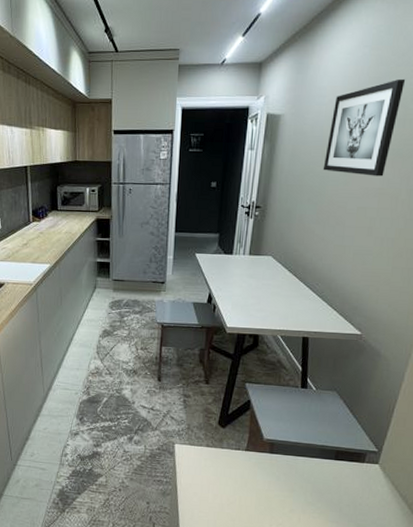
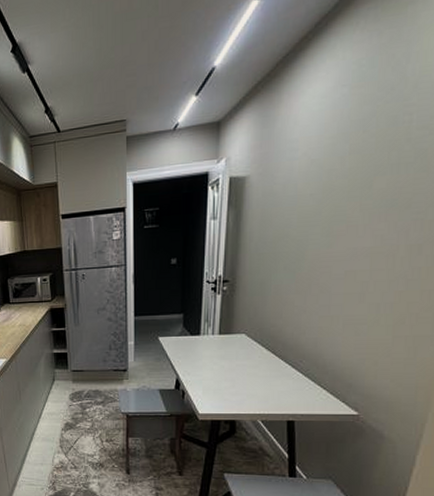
wall art: present [323,78,406,177] -> none [300,116,398,235]

